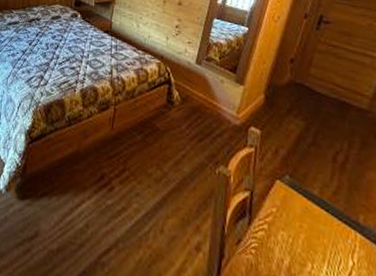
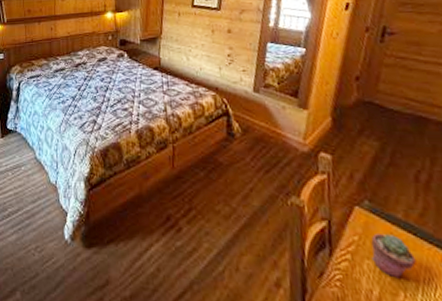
potted succulent: none [287,207,325,251] -> present [371,234,416,279]

